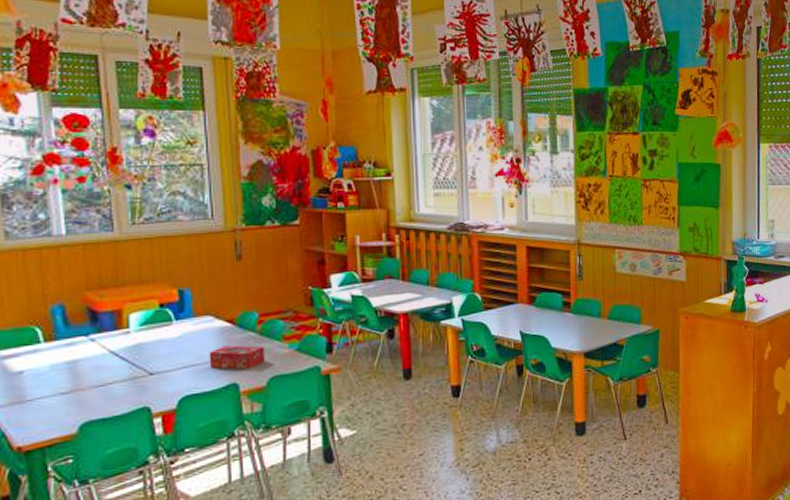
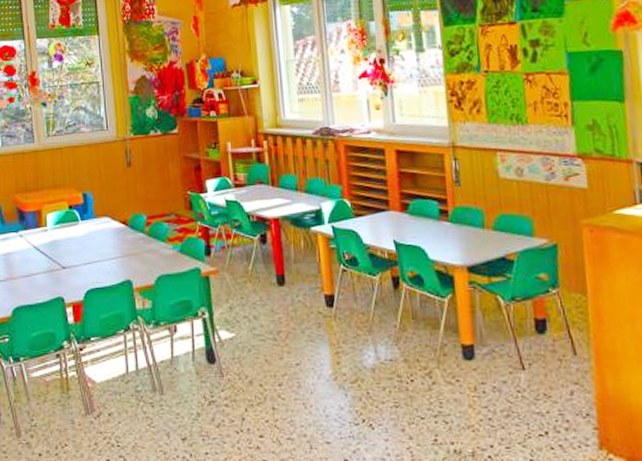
tissue box: present [209,345,265,369] -> none [107,245,153,267]

